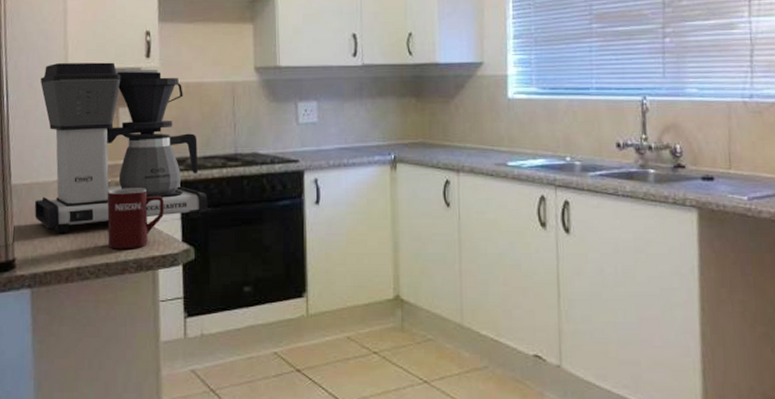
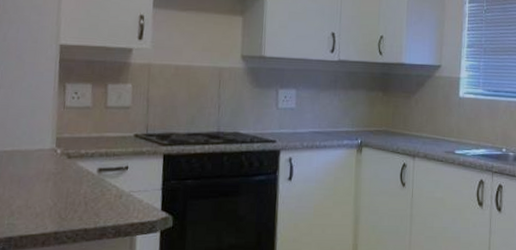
coffee maker: present [35,62,208,233] -> none [14,38,189,200]
mug: present [107,188,165,249] -> none [87,159,147,216]

